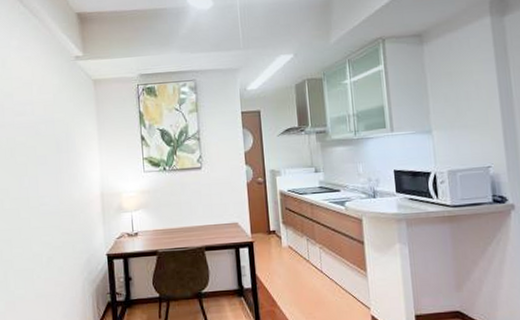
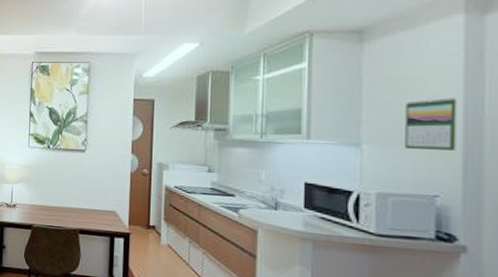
calendar: none [459,85,498,131] -> present [405,97,457,151]

